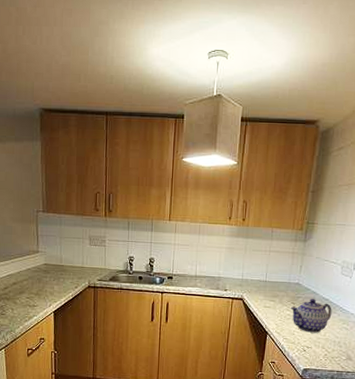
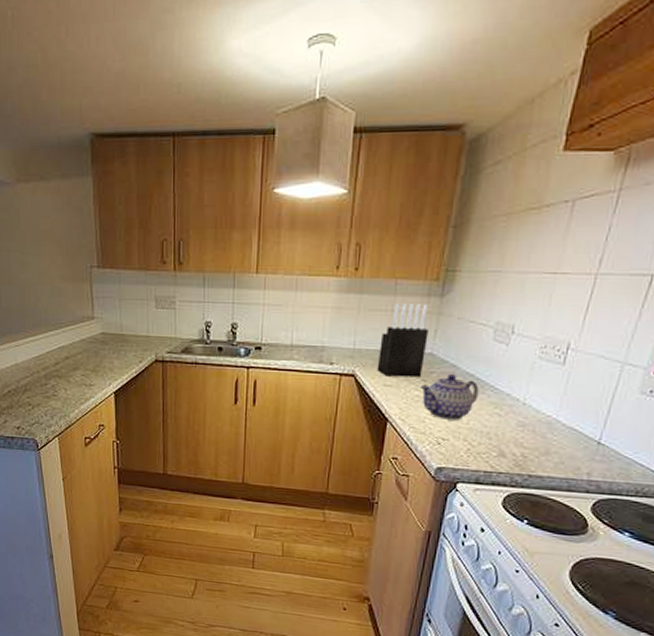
knife block: none [259,245,296,301] -> present [377,302,429,378]

